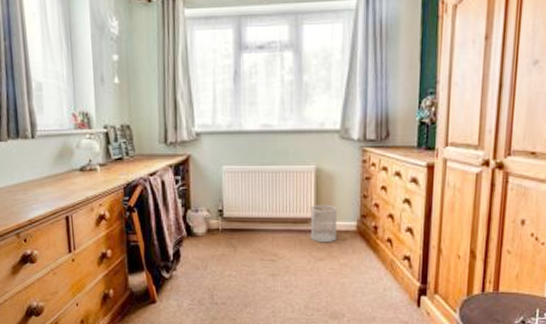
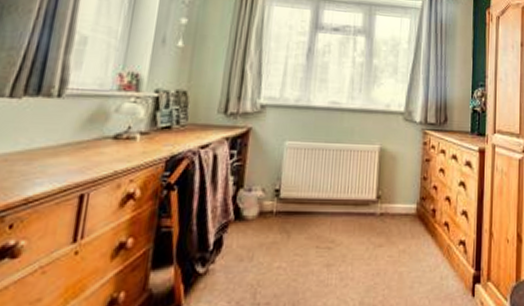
wastebasket: present [310,204,338,243] -> none [370,185,399,227]

